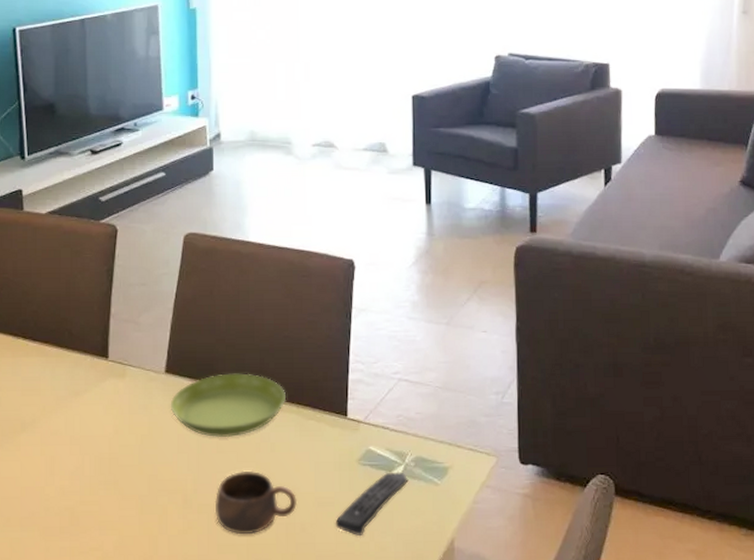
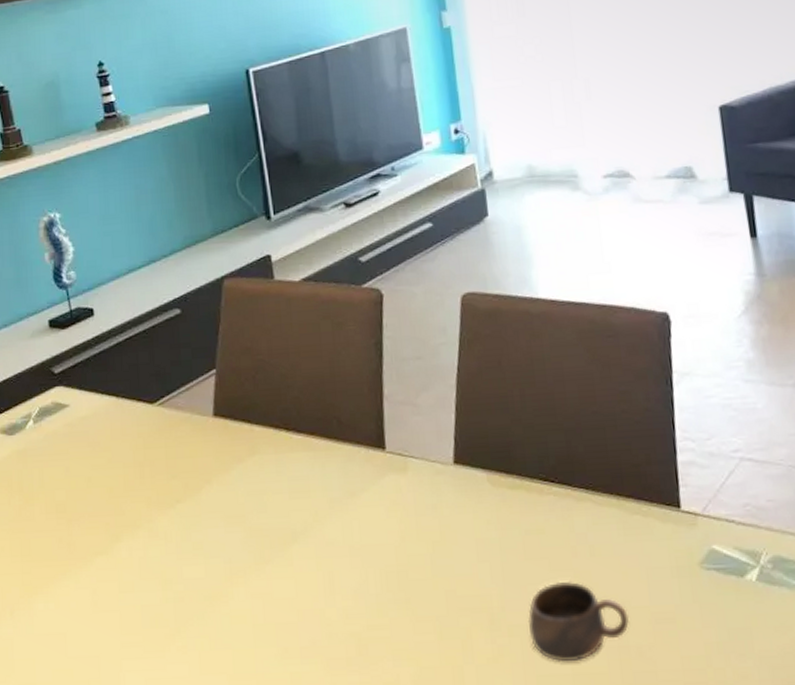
saucer: present [170,373,286,438] -> none [463,459,602,542]
remote control: present [335,472,409,535] -> none [679,576,767,660]

